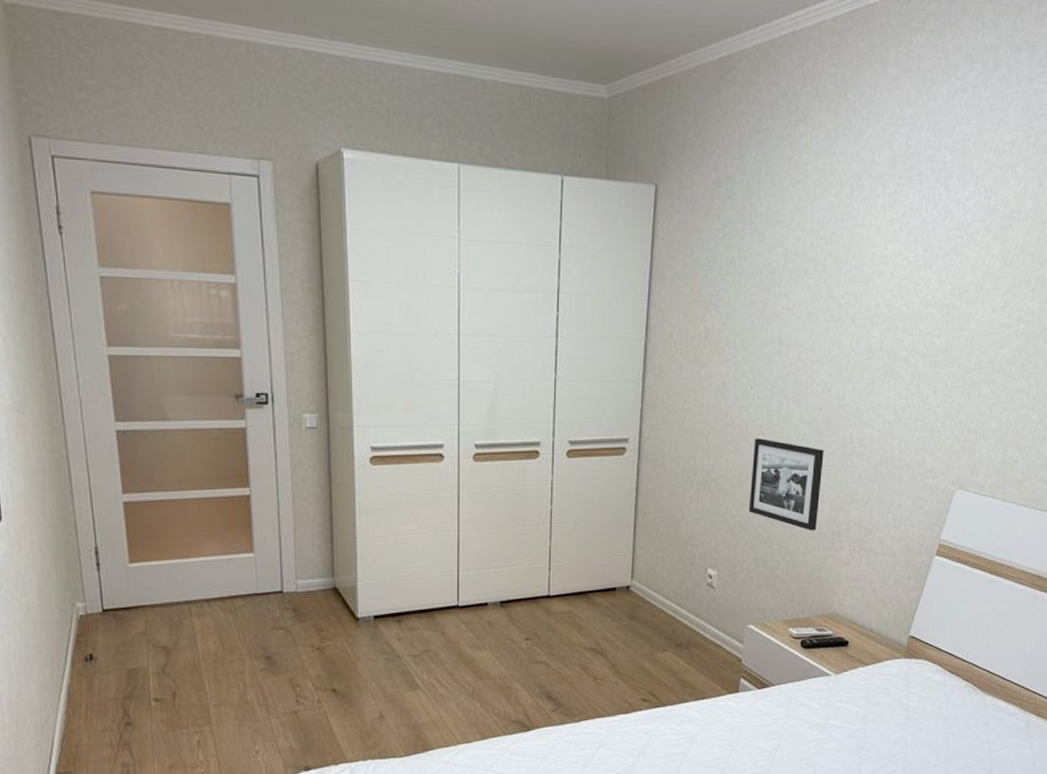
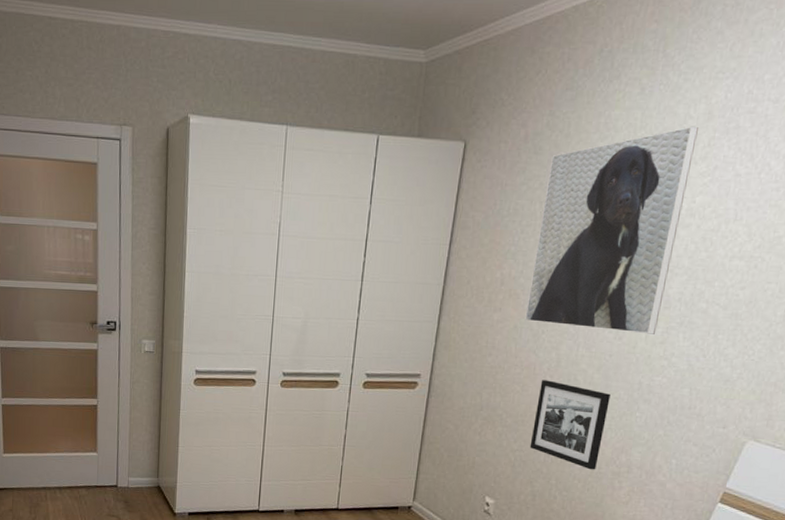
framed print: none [732,172,884,386] -> present [525,126,698,334]

